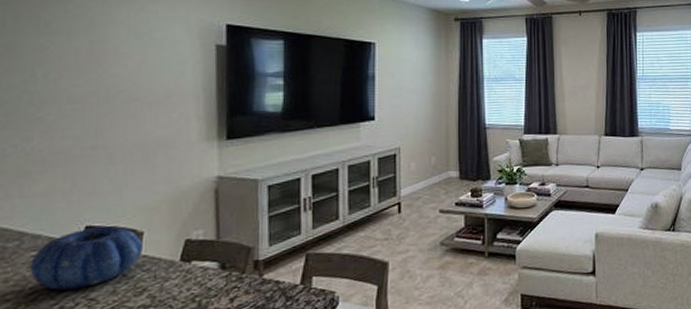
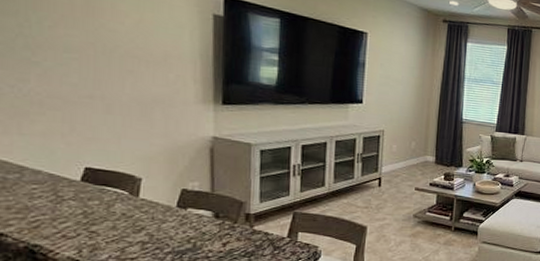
decorative bowl: present [29,226,143,290] -> none [30,169,141,221]

